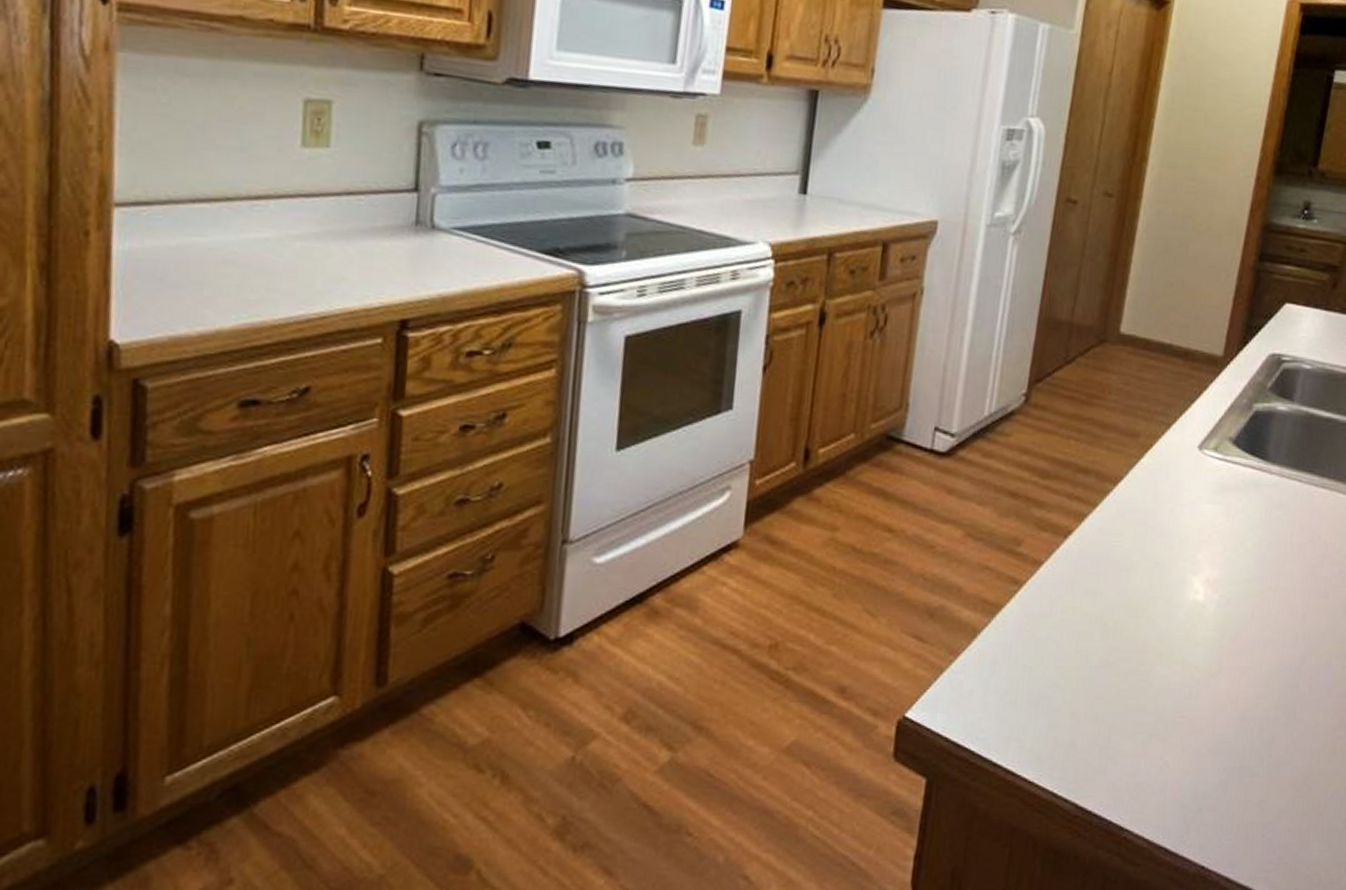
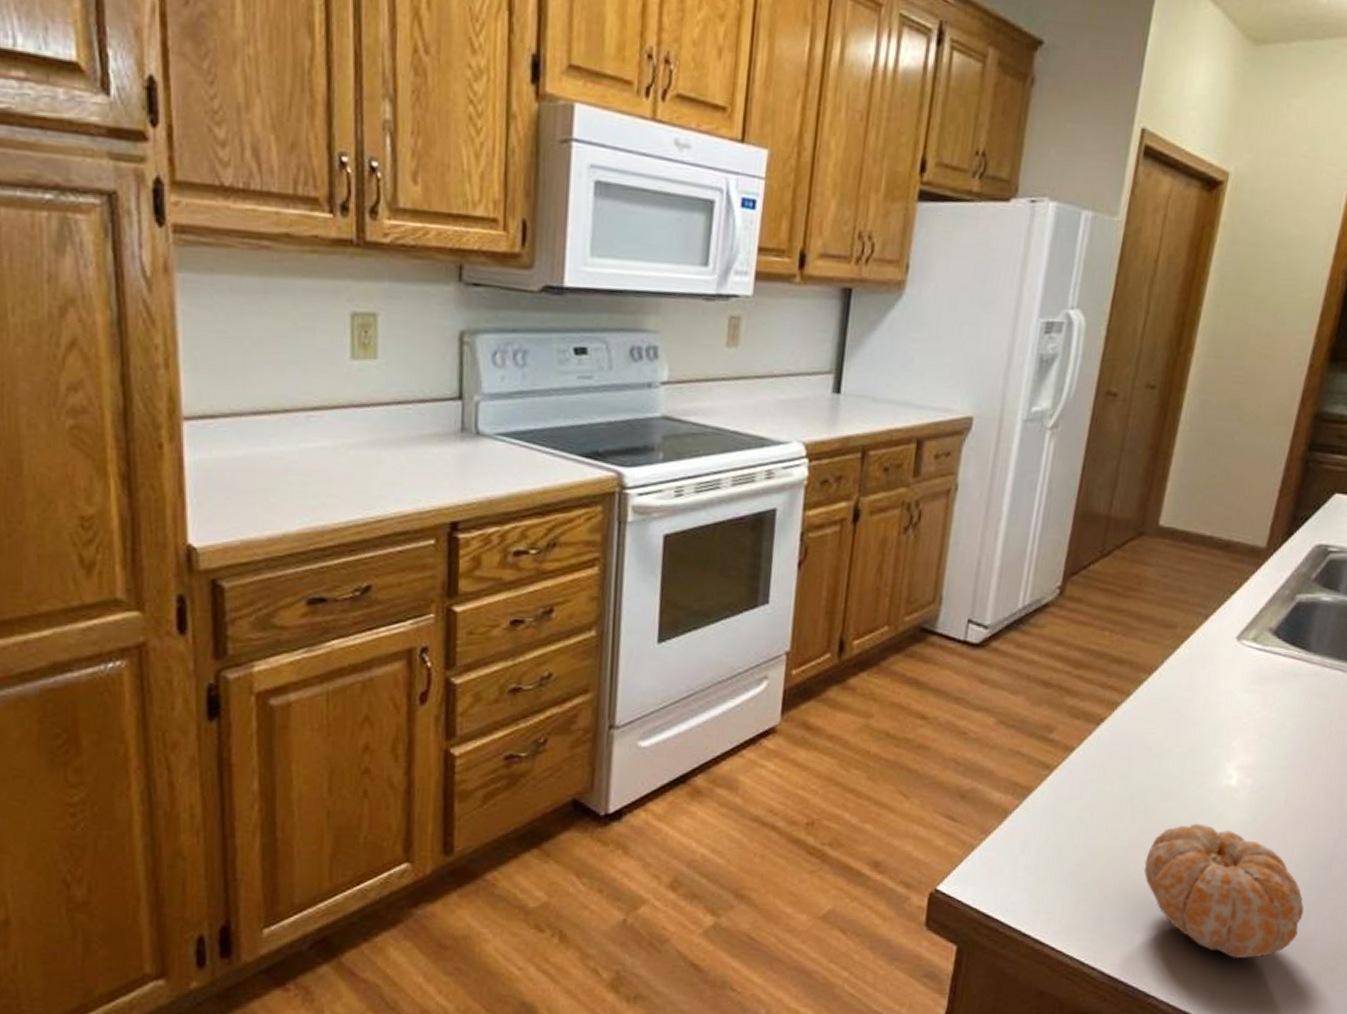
fruit: none [1114,641,1274,786] -> present [1143,823,1304,958]

